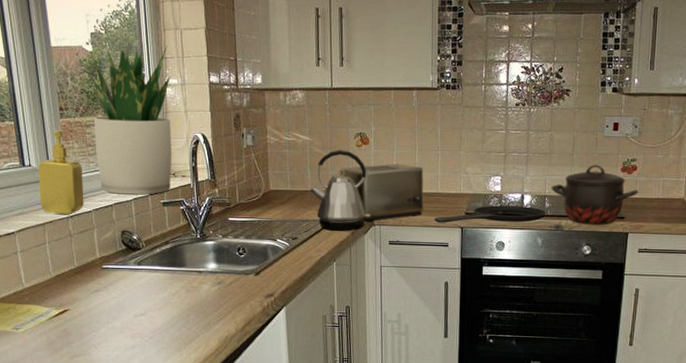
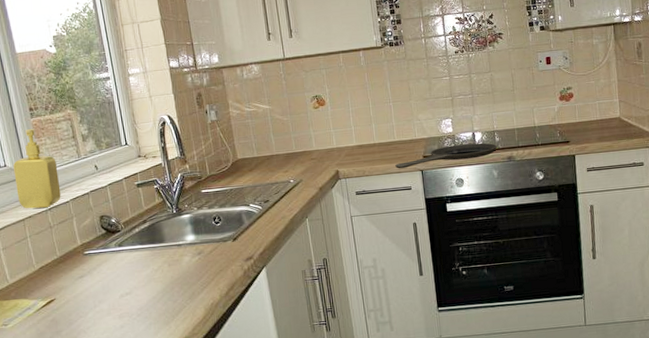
planter: present [91,41,172,195] -> none [57,38,143,182]
kettle: present [309,150,371,232] -> none [274,113,336,190]
toaster: present [339,163,424,223] -> none [301,119,384,178]
cooking pot: present [551,165,639,226] -> none [498,97,578,153]

